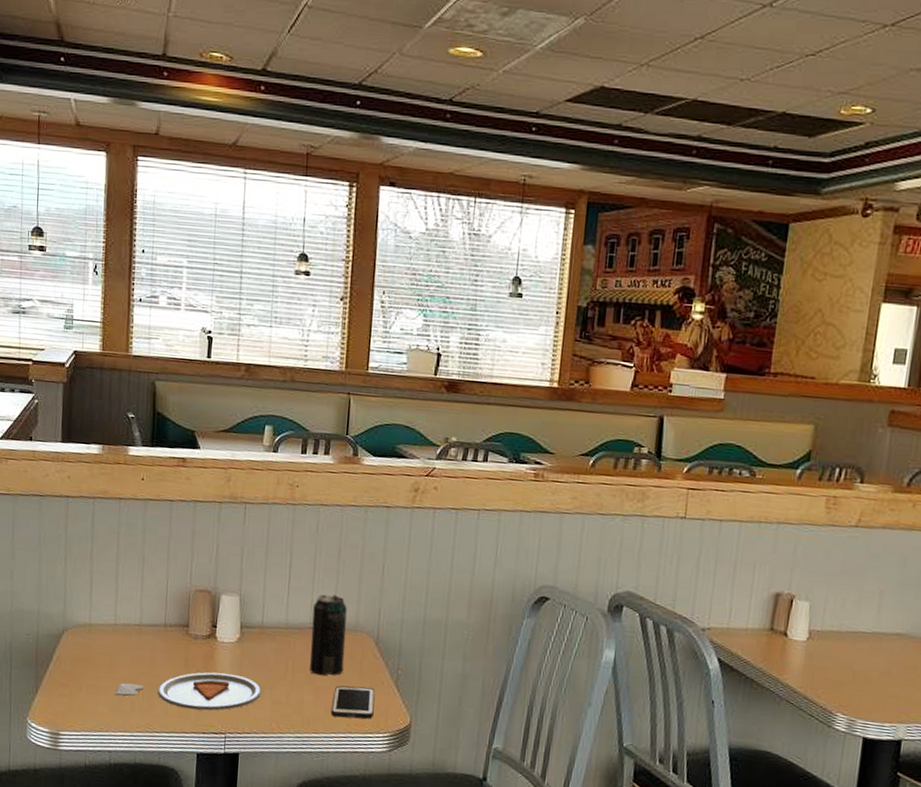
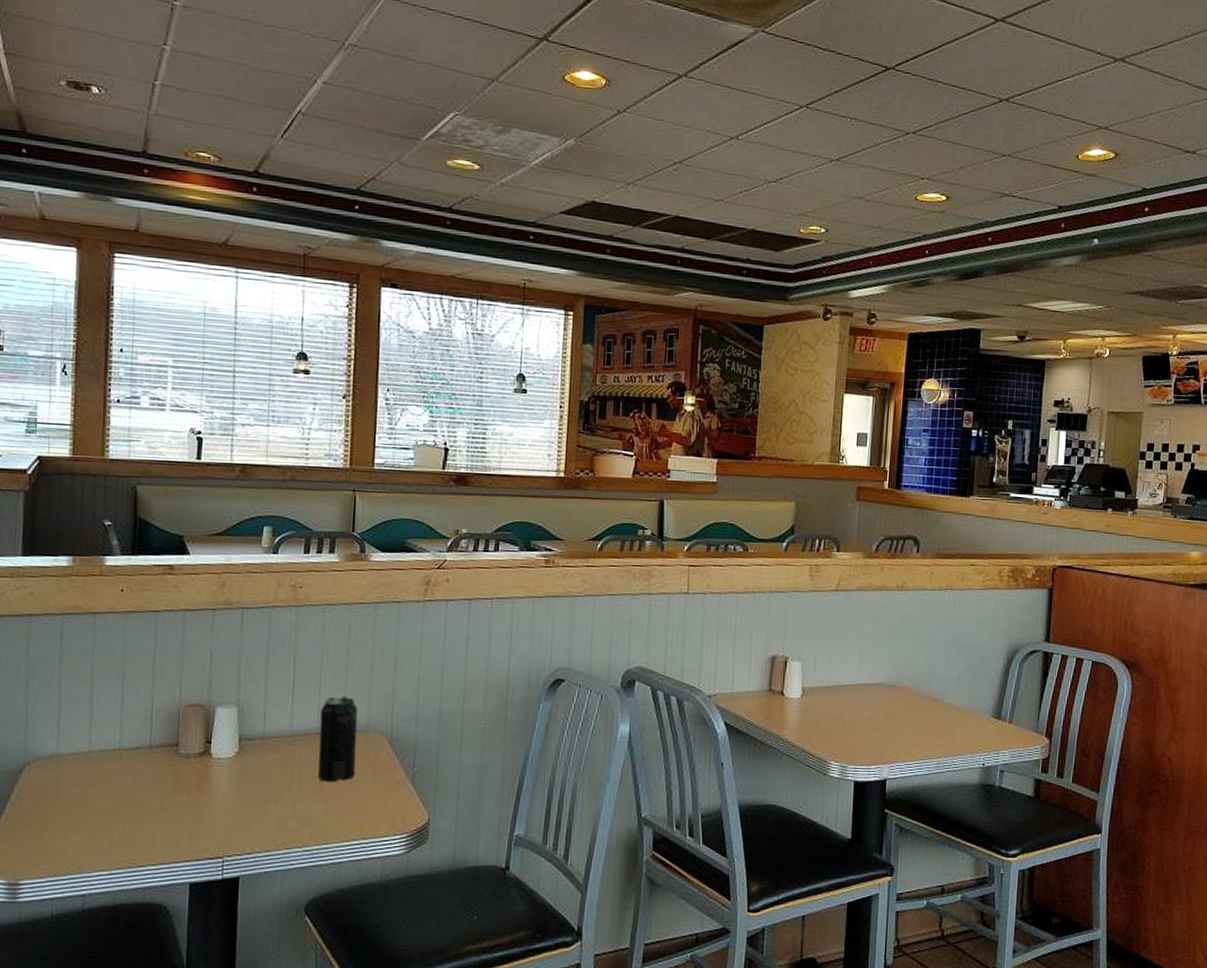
dinner plate: present [115,672,262,711] -> none [89,791,265,836]
cell phone: present [330,685,375,719] -> none [342,788,390,824]

